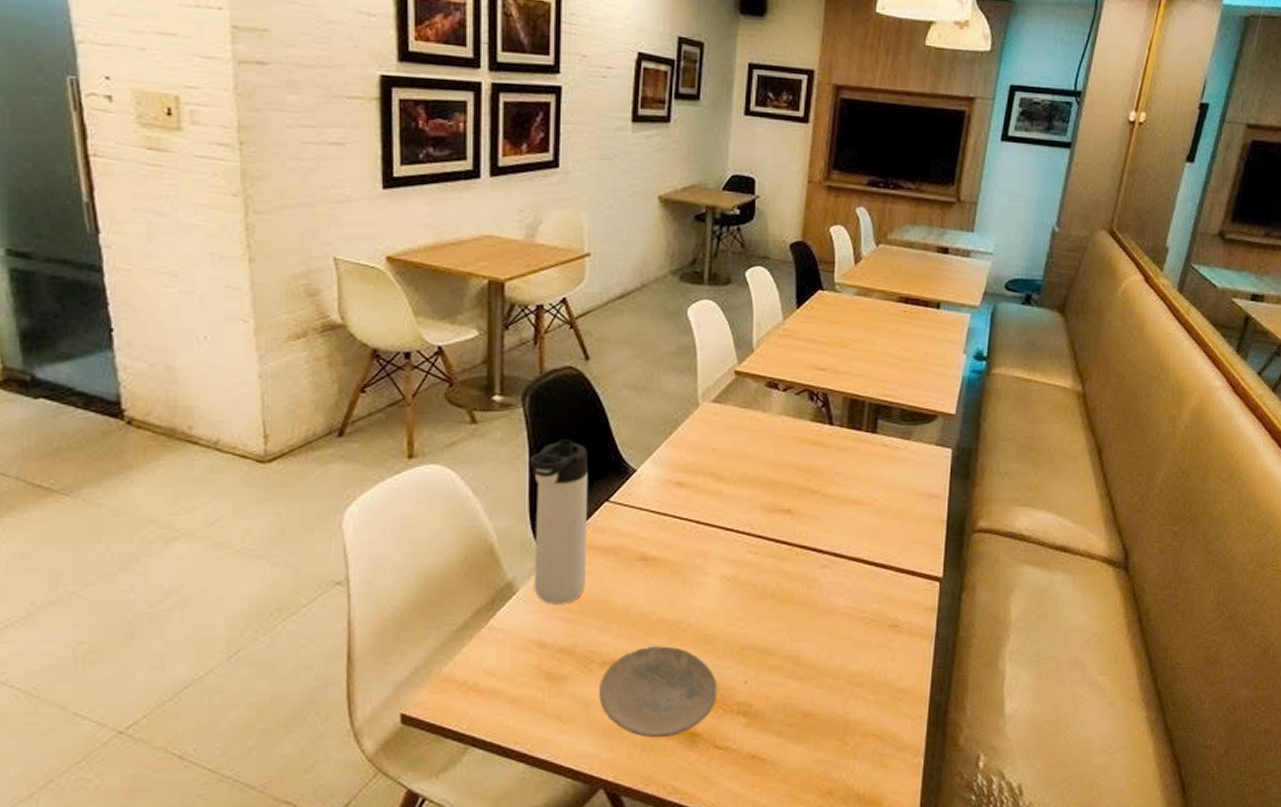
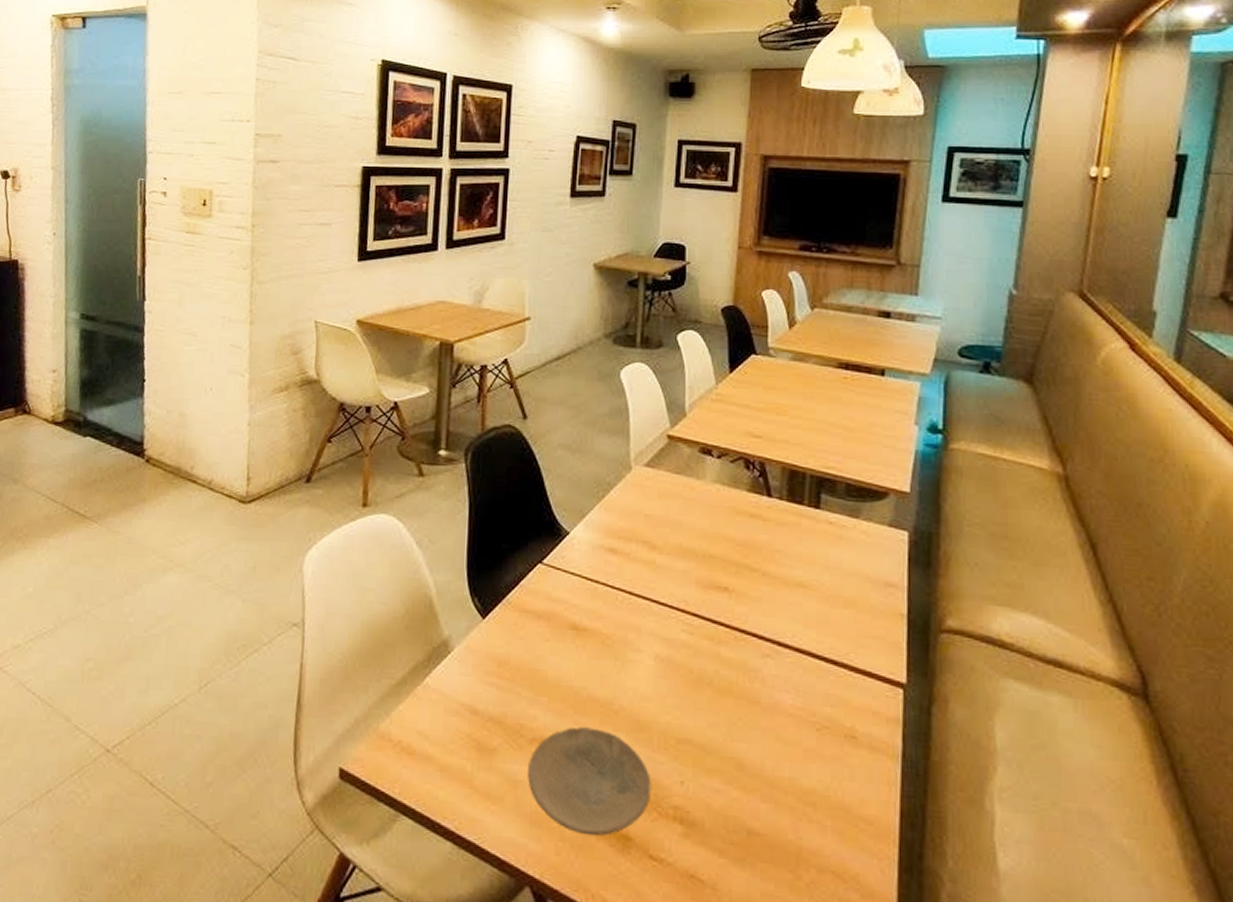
thermos bottle: present [529,439,588,604] -> none [468,496,523,669]

